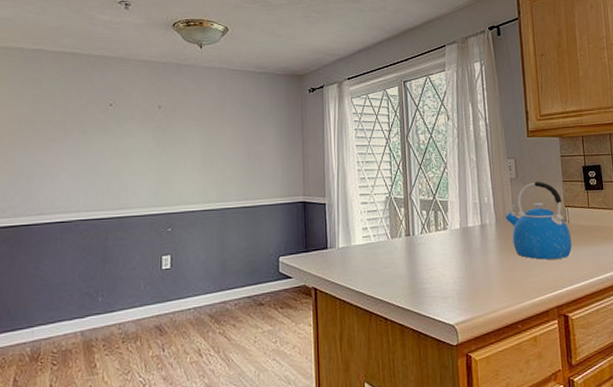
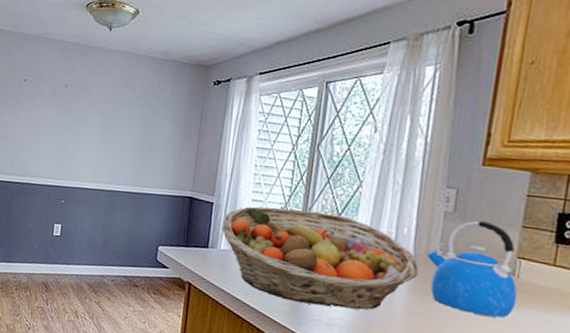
fruit basket: none [337,195,502,284] -> present [221,206,419,310]

